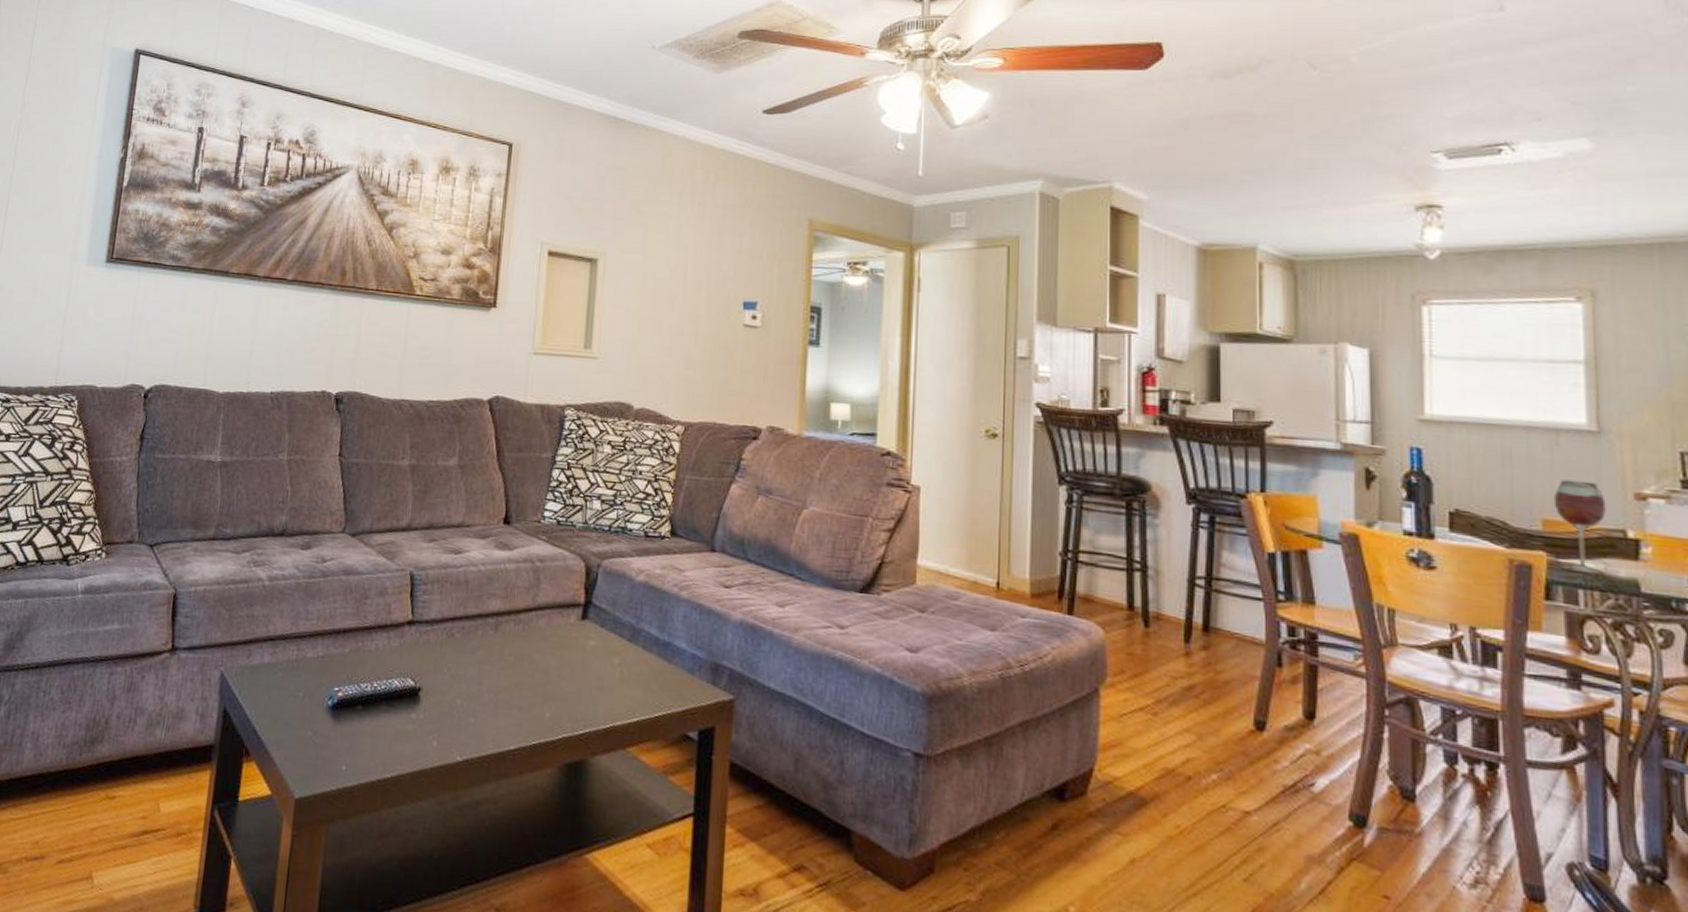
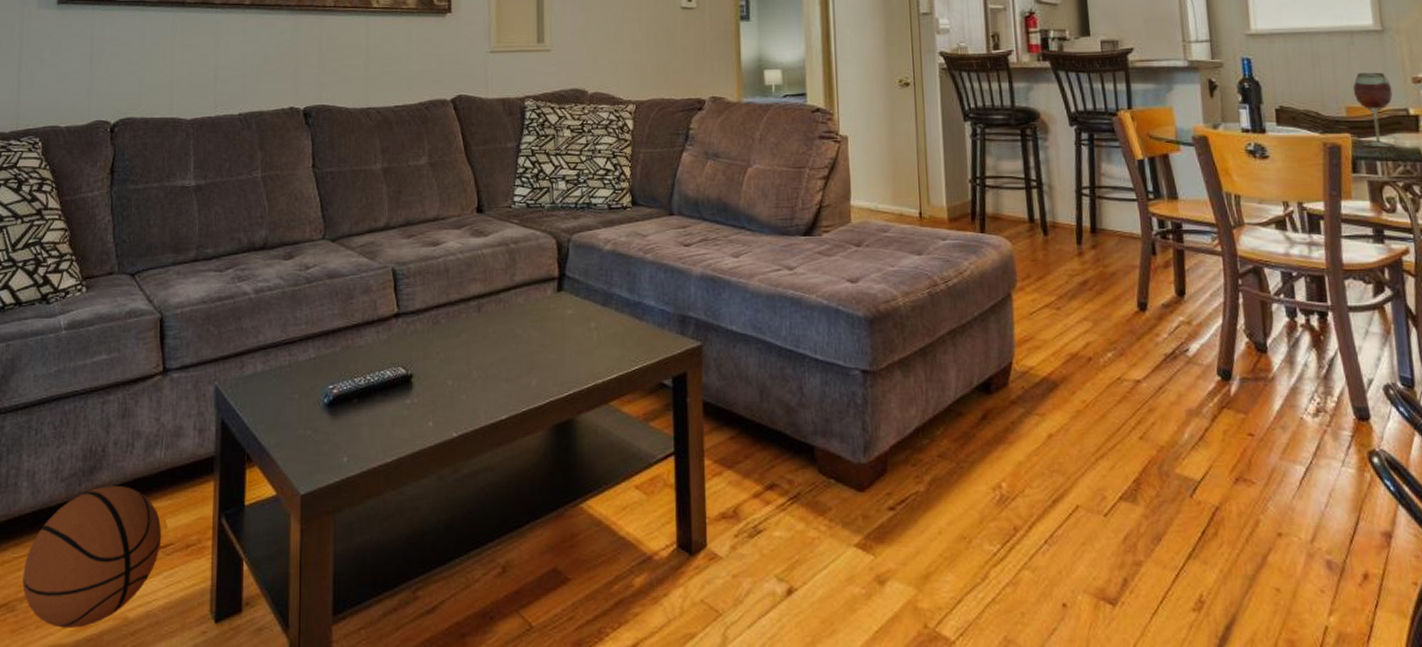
basketball: none [16,759,155,901] -> present [22,486,162,628]

